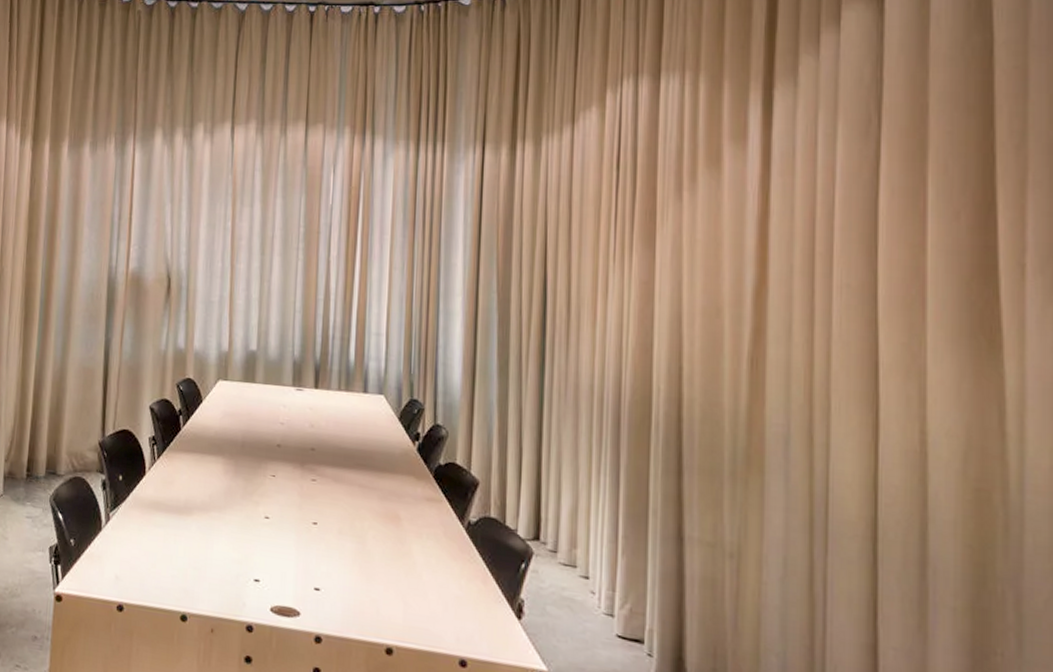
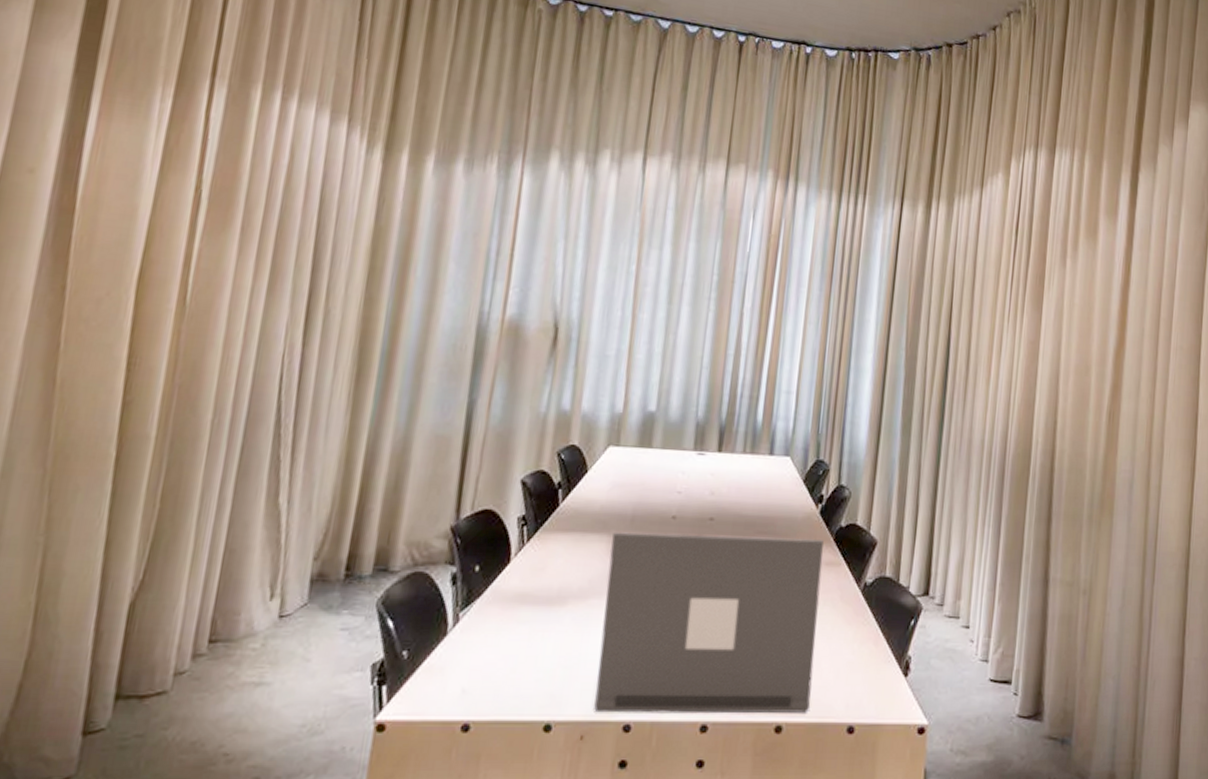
laptop: none [221,455,424,640] -> present [594,532,824,714]

